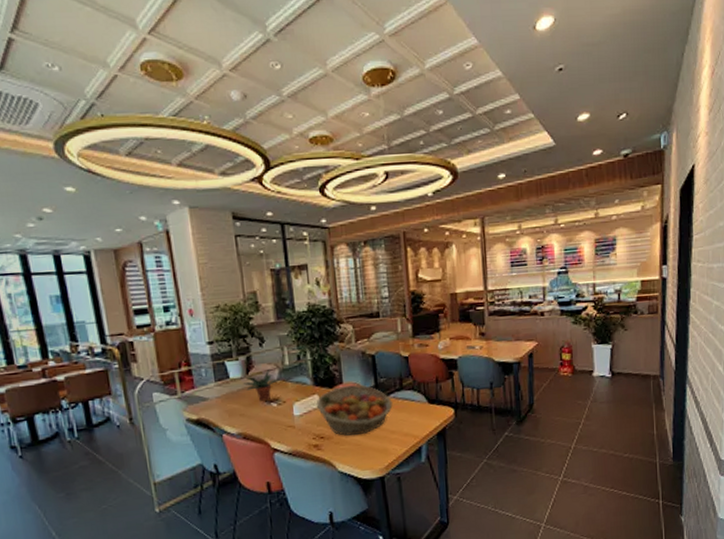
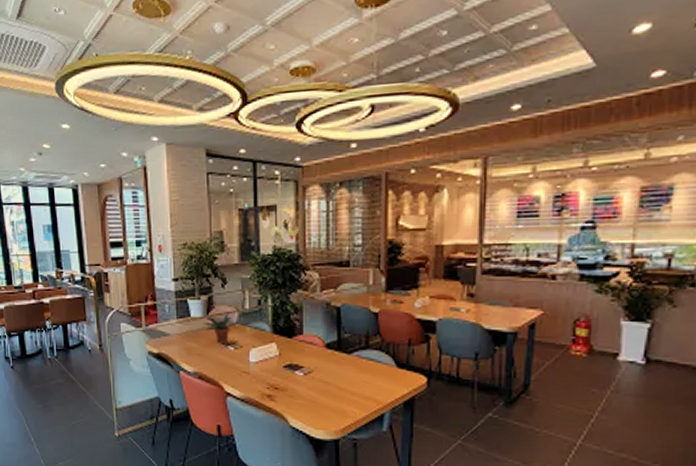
fruit basket: present [316,384,393,436] -> none [273,336,355,392]

